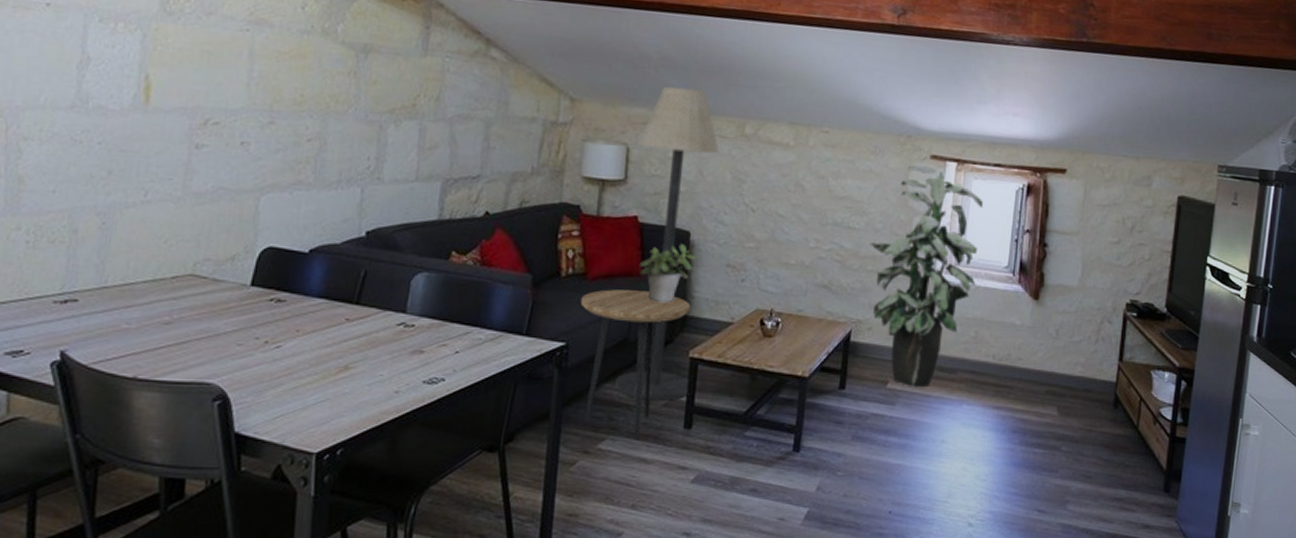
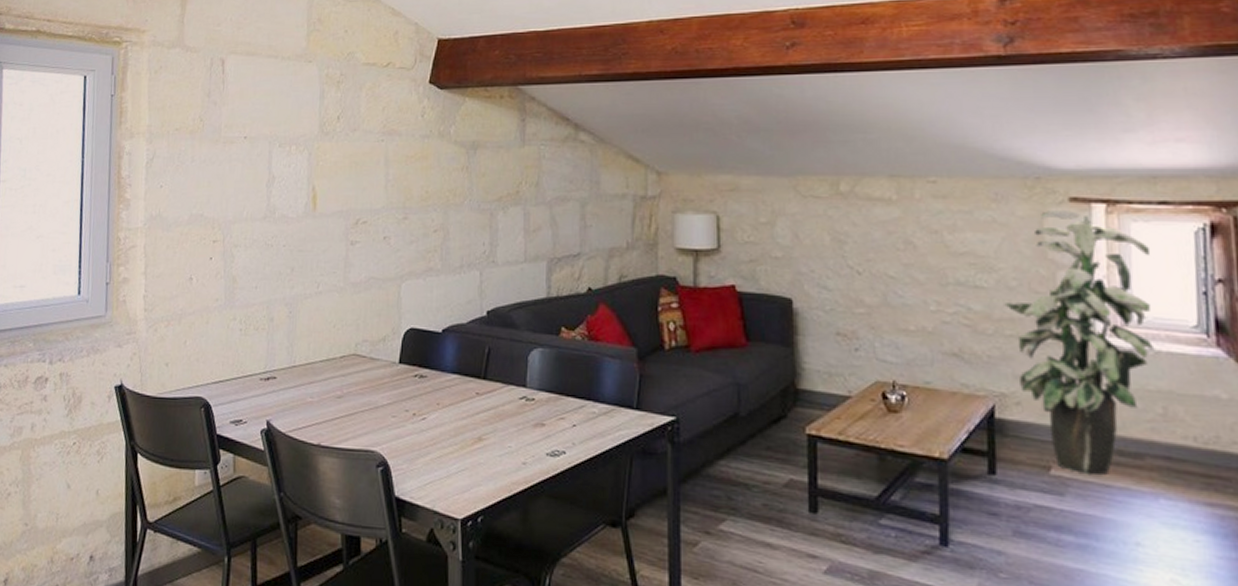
side table: present [580,289,691,440] -> none [686,361,802,523]
floor lamp: present [615,86,719,401] -> none [728,150,814,481]
potted plant: present [639,244,696,303] -> none [741,312,802,376]

